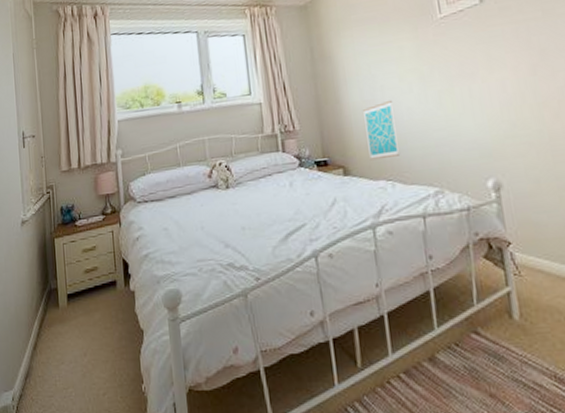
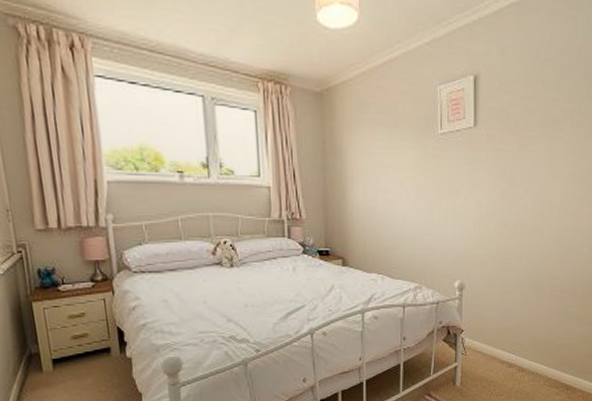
wall art: present [363,101,399,161] -> none [365,204,391,255]

